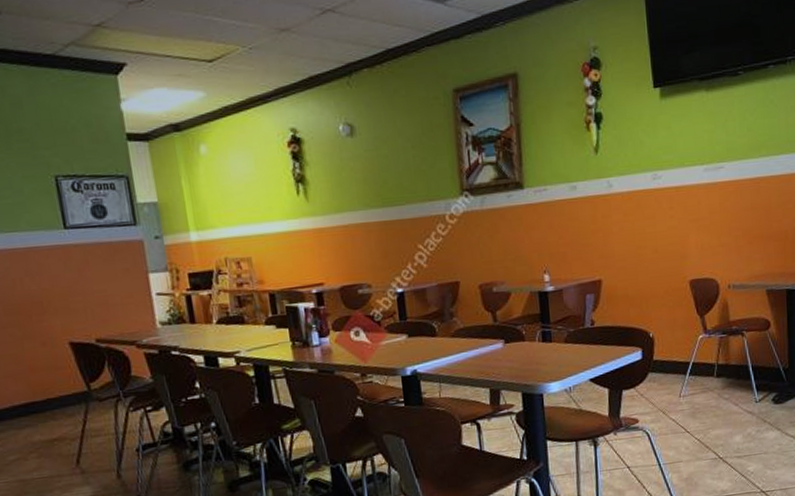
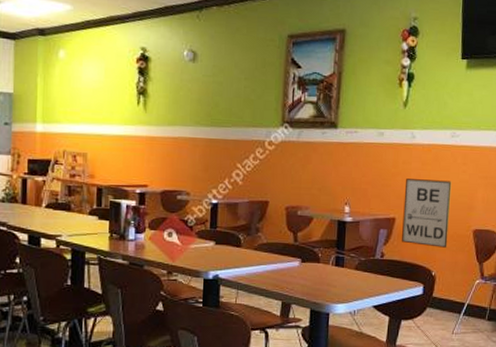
wall art: none [607,229,663,306] -> present [402,179,452,248]

